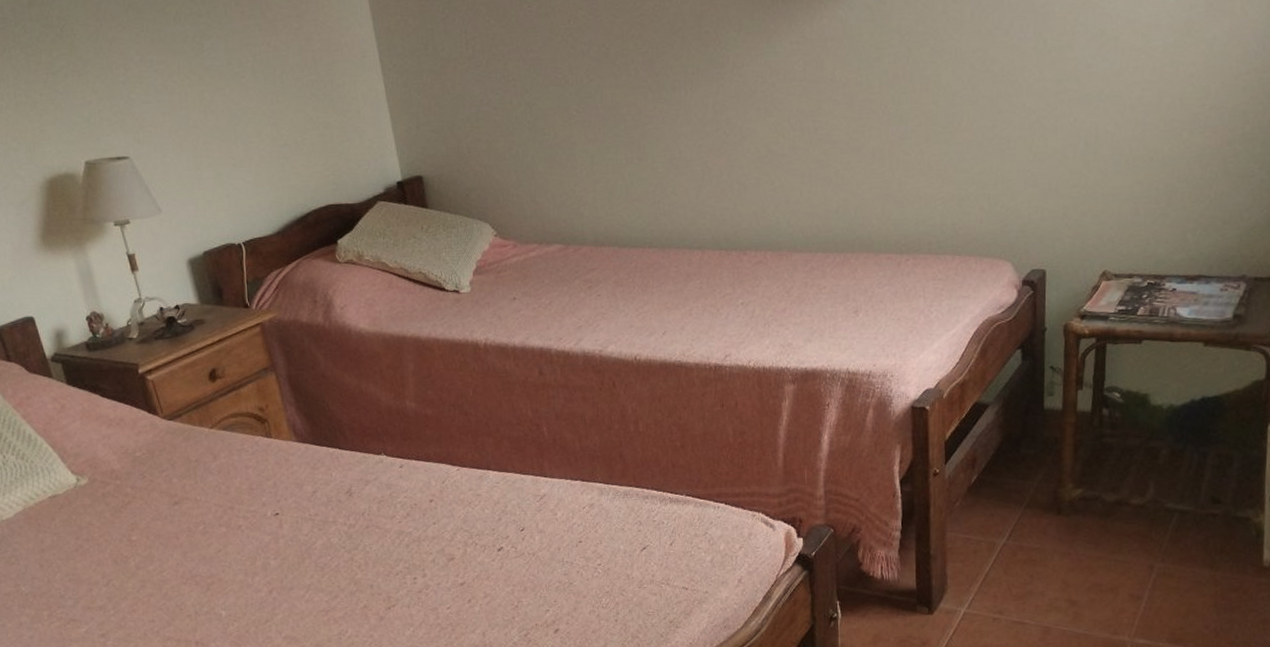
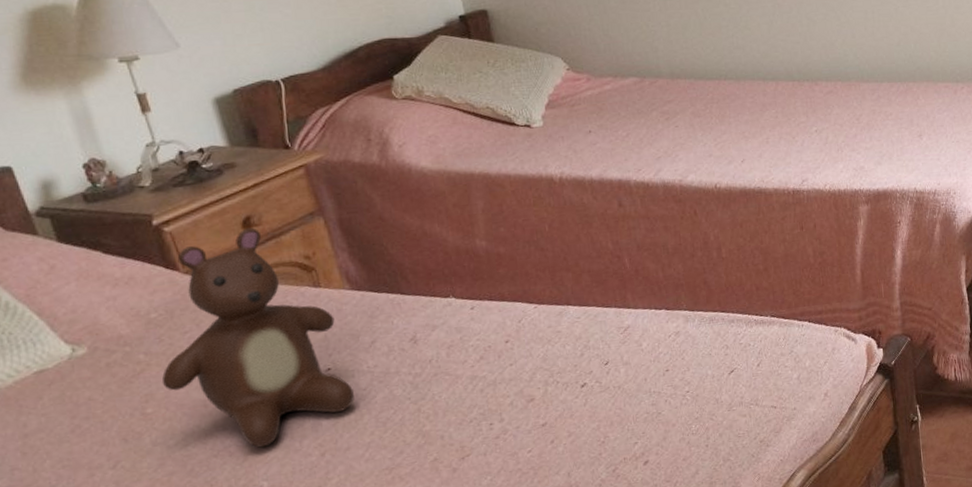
teddy bear: none [144,379,298,580] -> present [161,227,354,448]

